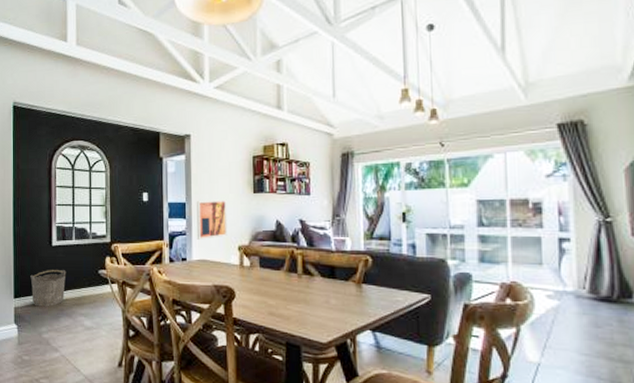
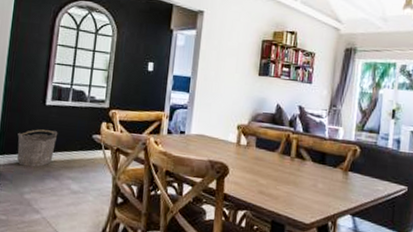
wall art: present [196,199,228,240] -> none [197,76,232,116]

